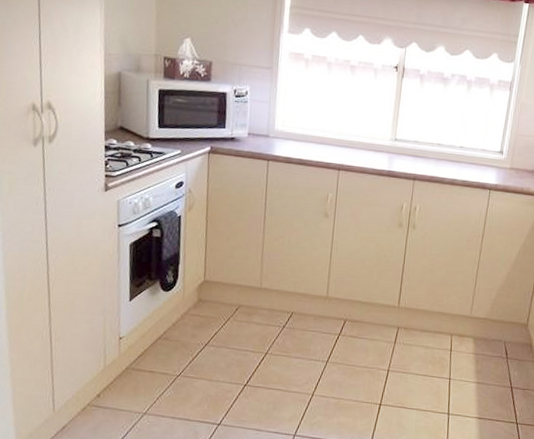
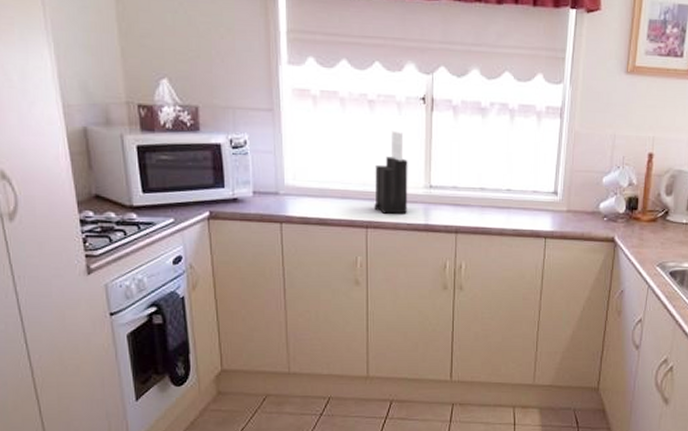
knife block: none [347,91,379,161] -> present [374,131,408,214]

